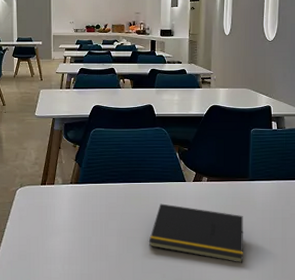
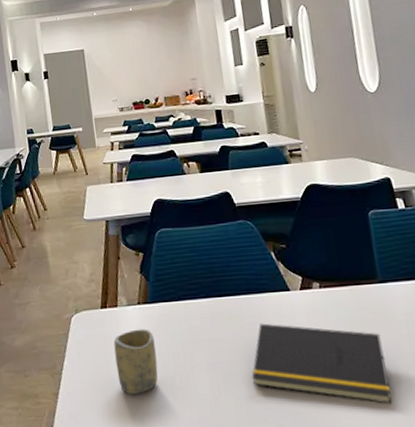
cup: none [48,202,80,249] -> present [113,328,158,394]

